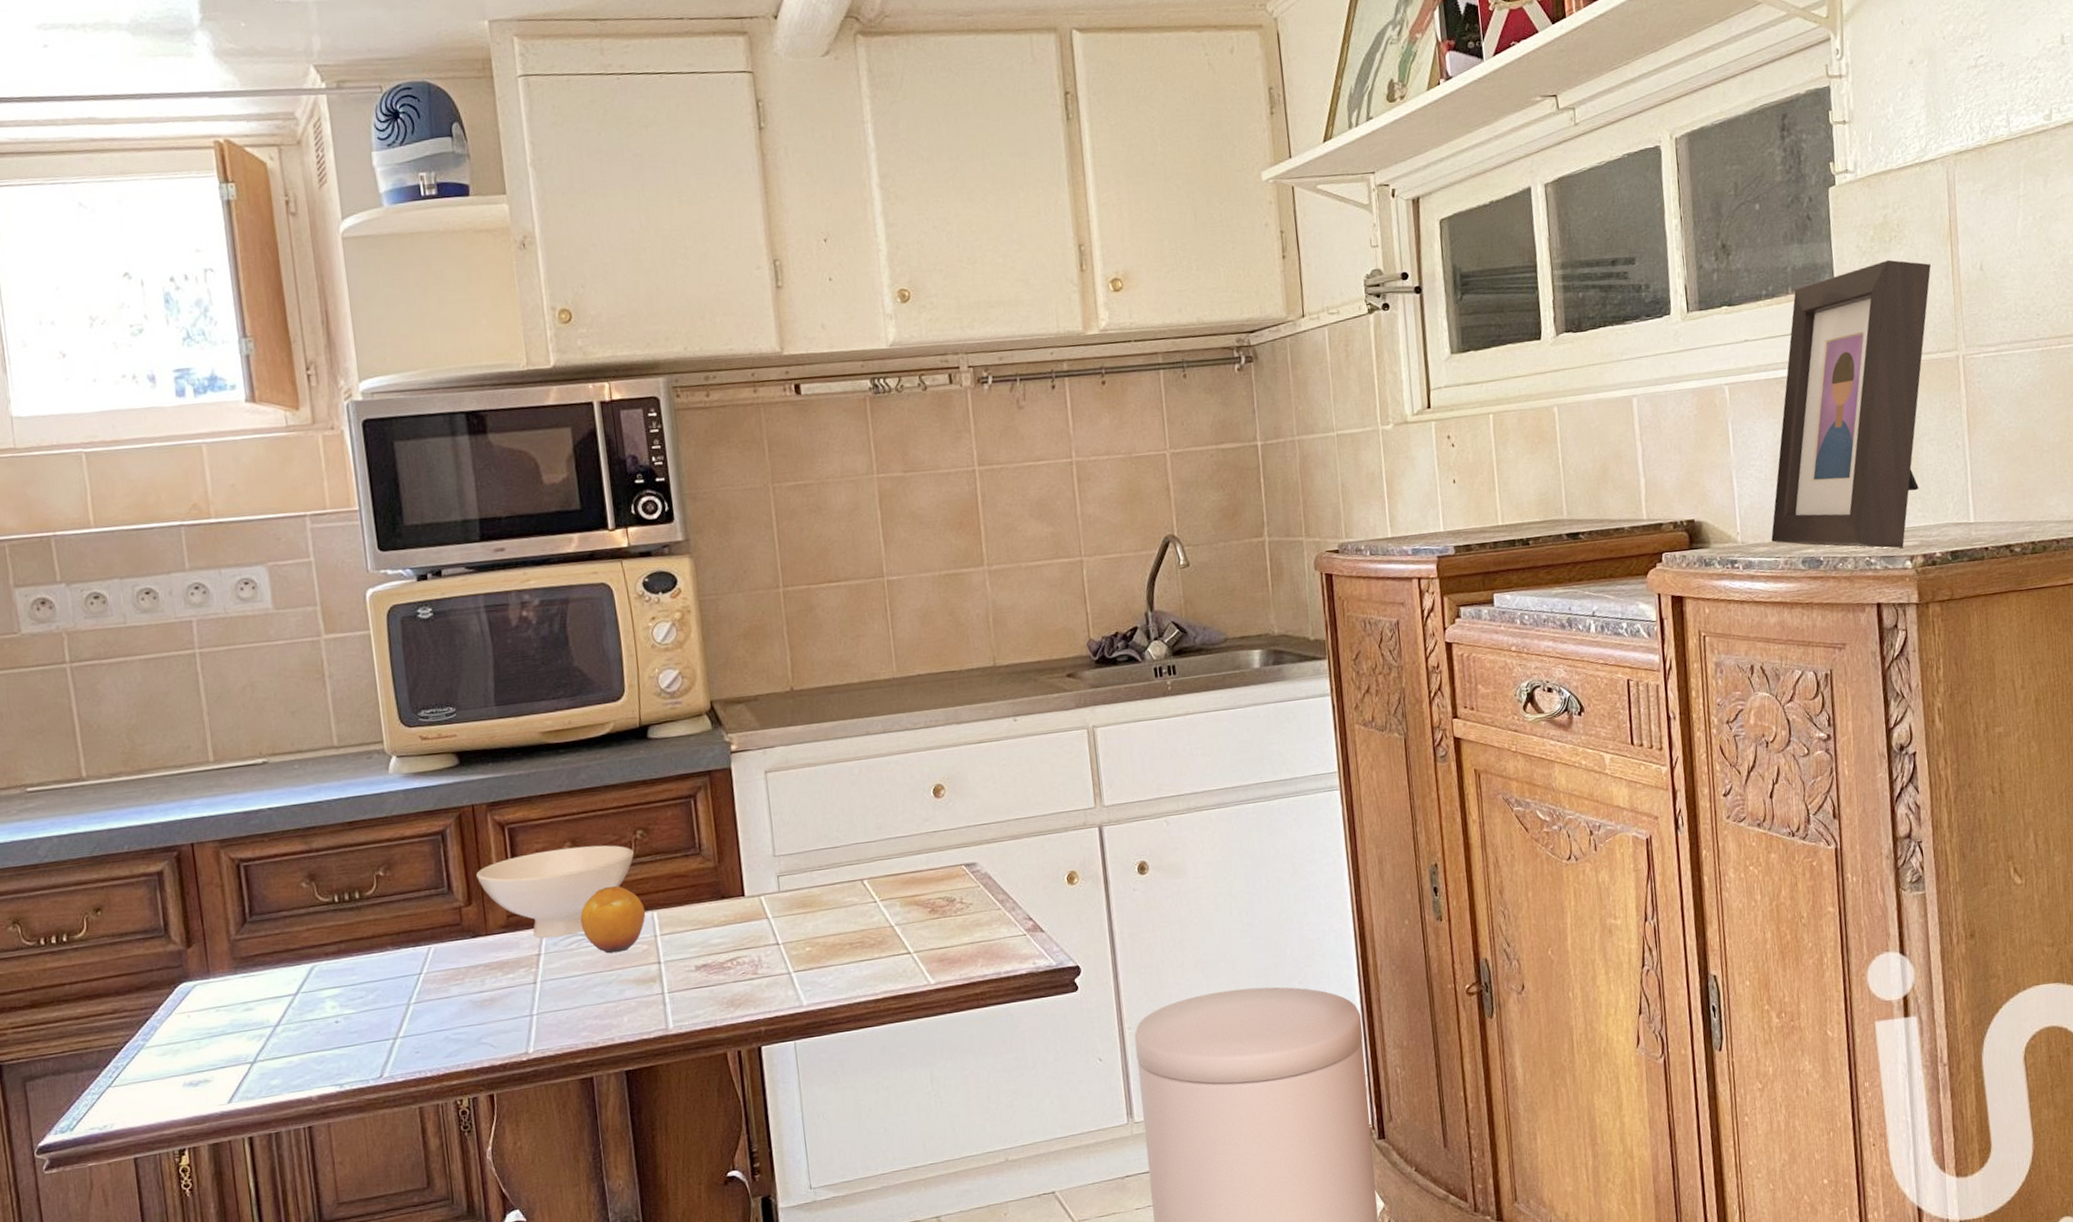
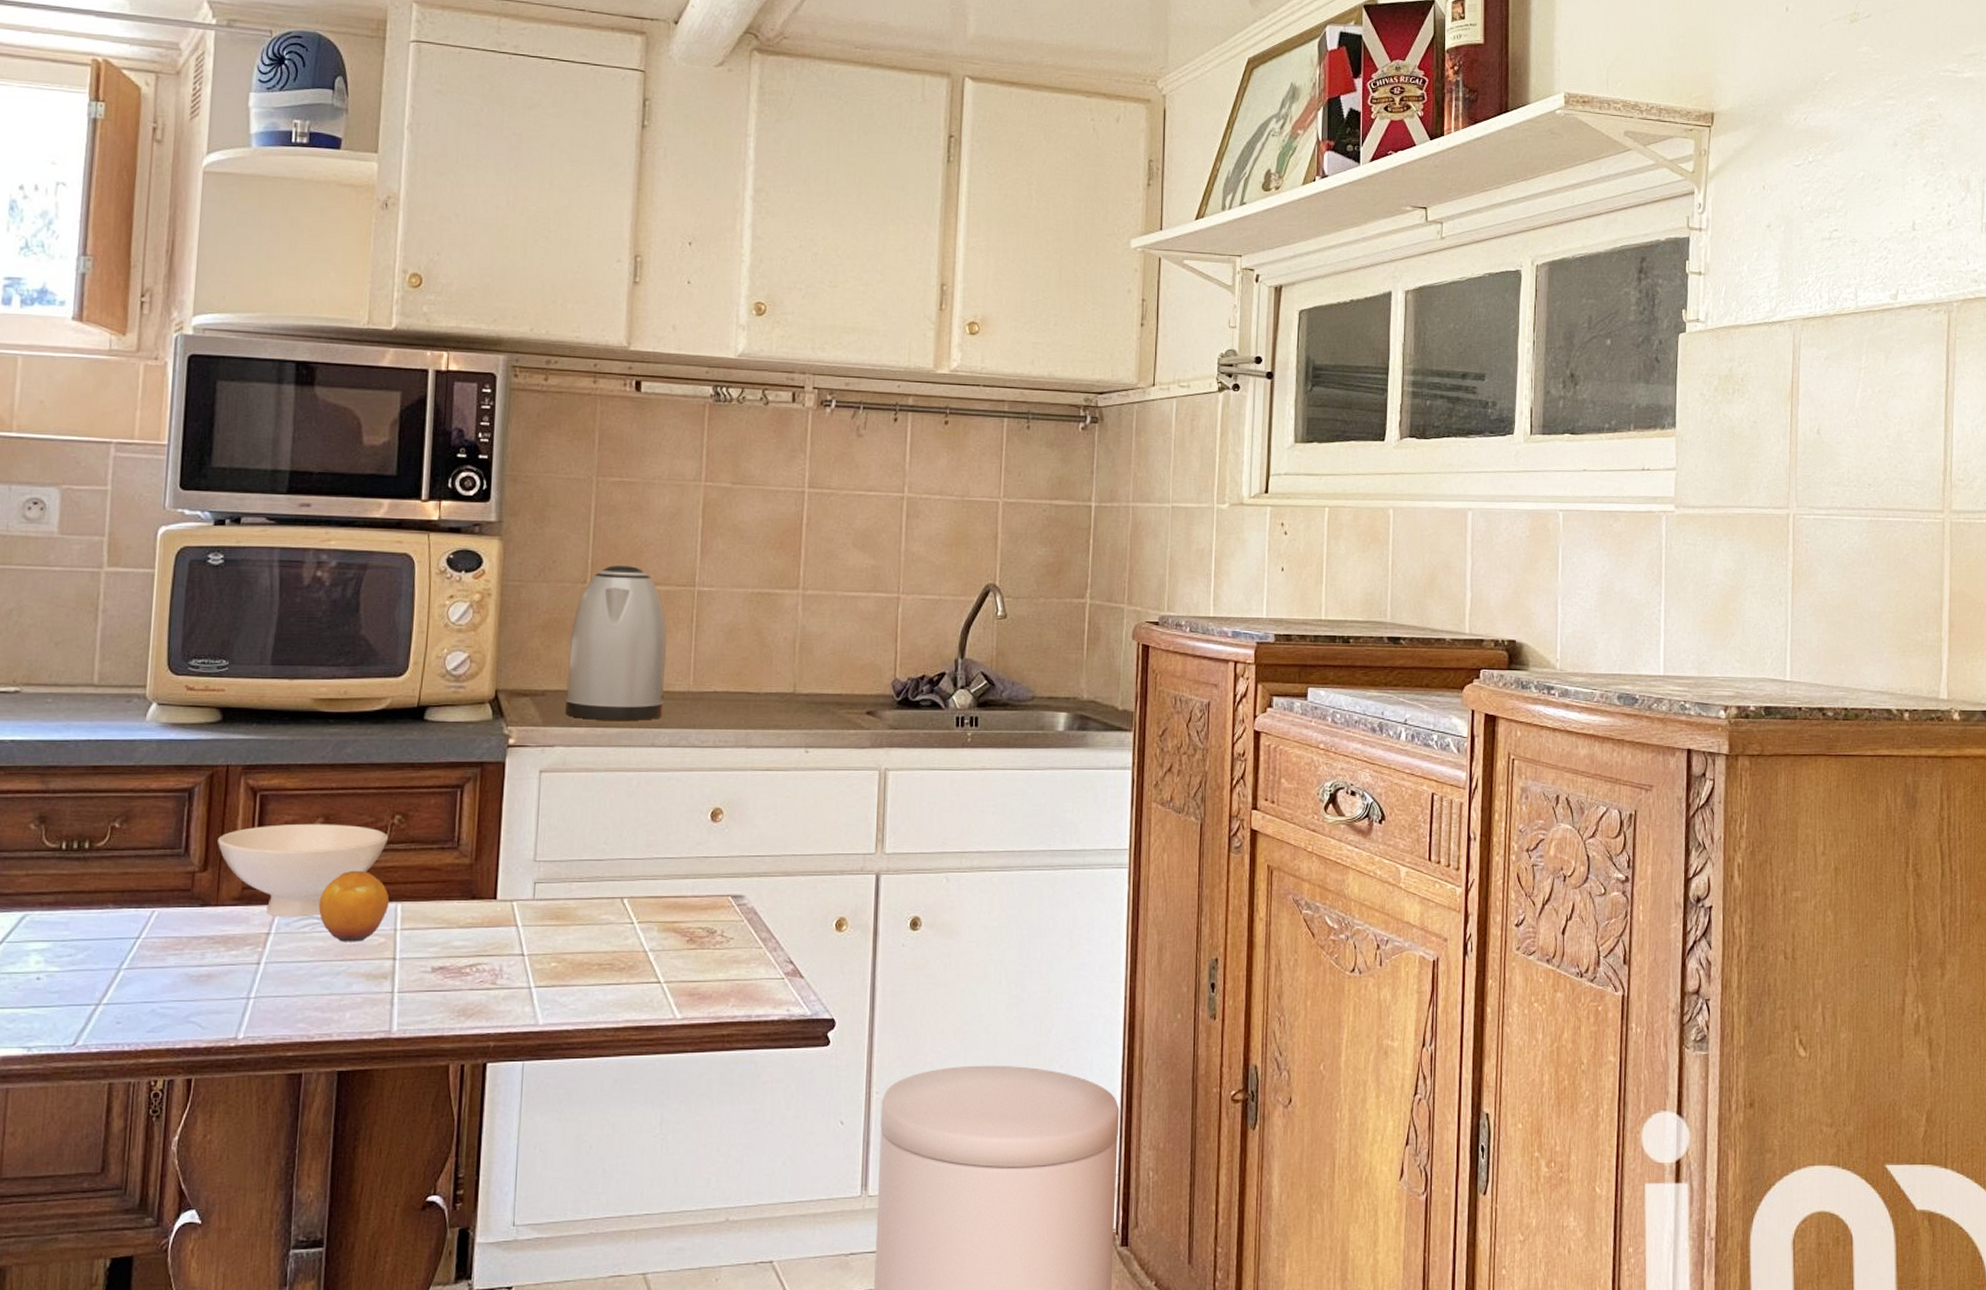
kettle: none [772,565,872,718] -> present [565,566,667,721]
picture frame: present [1771,259,1931,549] -> none [1590,411,1770,697]

